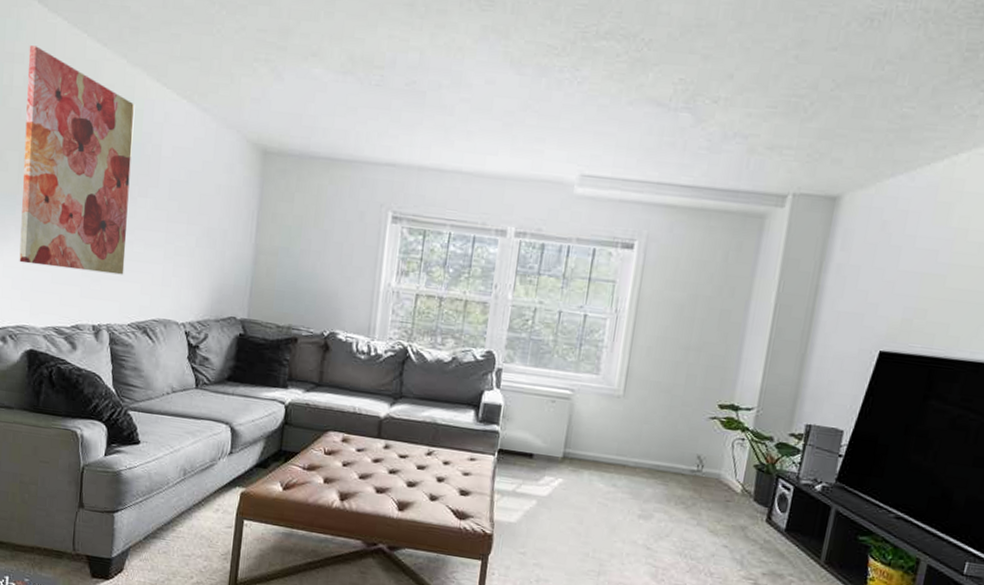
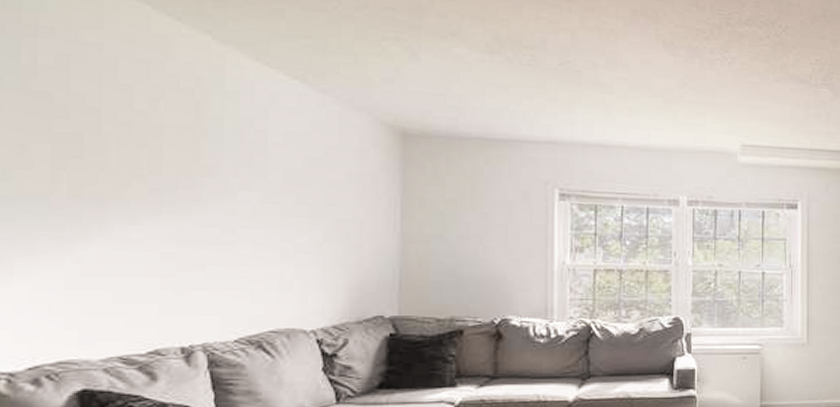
wall art: present [19,45,135,275] -> none [58,17,227,283]

